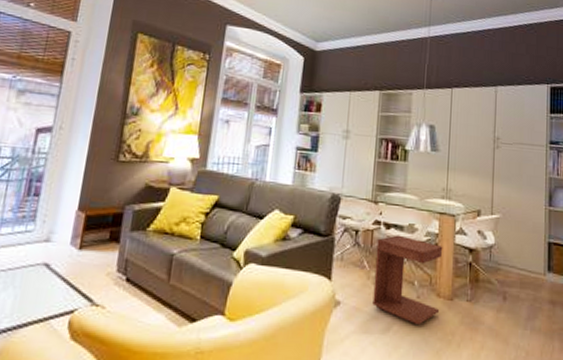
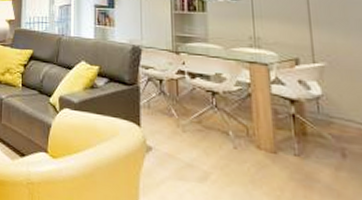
side table: present [372,235,443,326] -> none [183,84,261,177]

